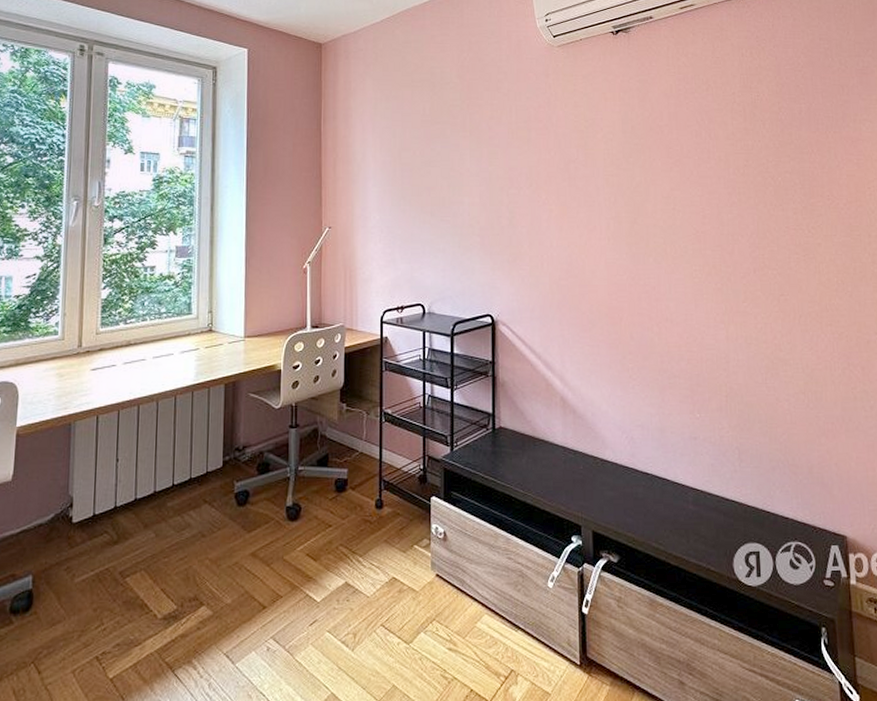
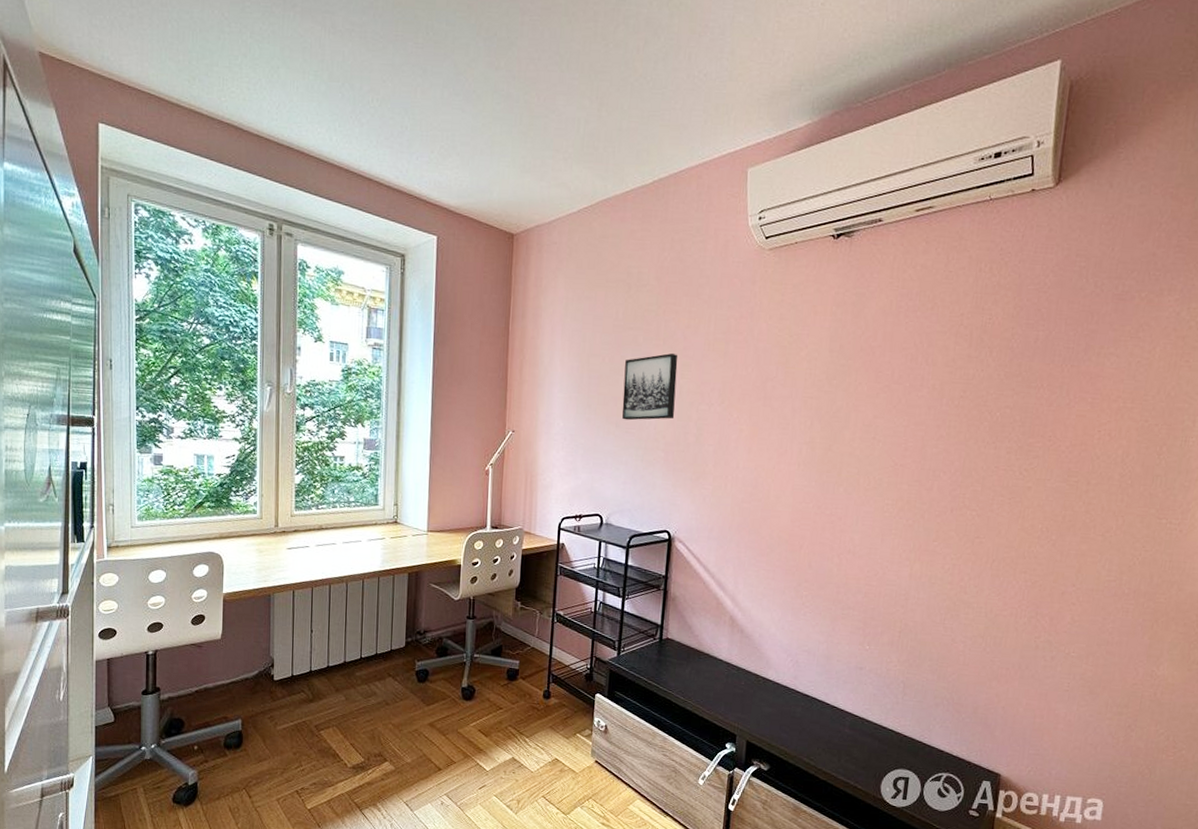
wall art: none [435,143,487,209] -> present [622,353,678,421]

